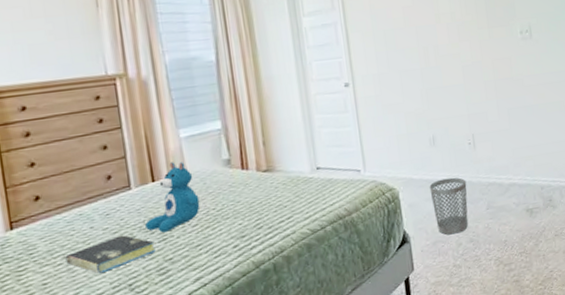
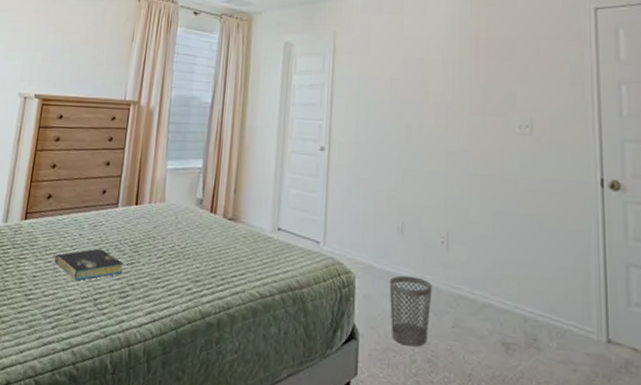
teddy bear: present [145,162,200,233] -> none [120,190,169,257]

